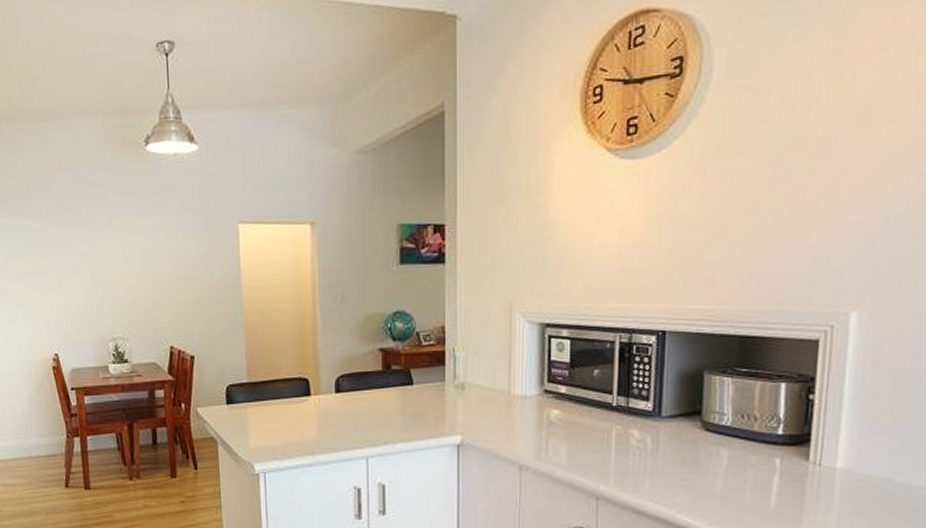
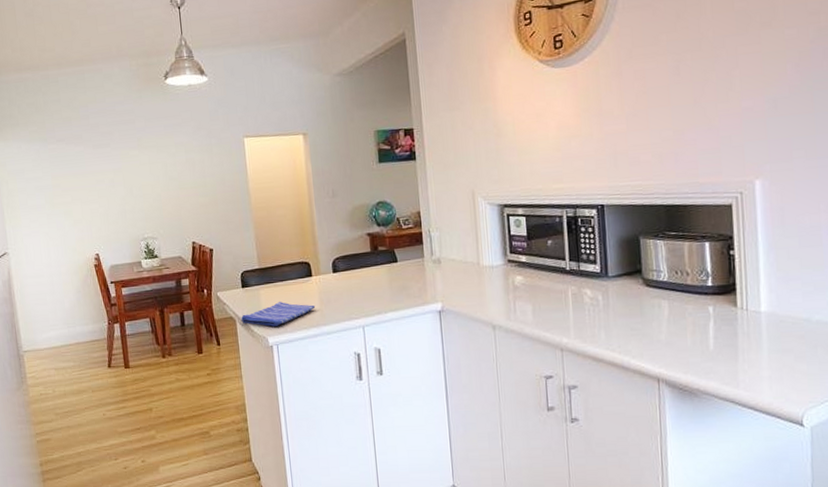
dish towel: none [224,423,313,451] -> present [241,302,316,327]

